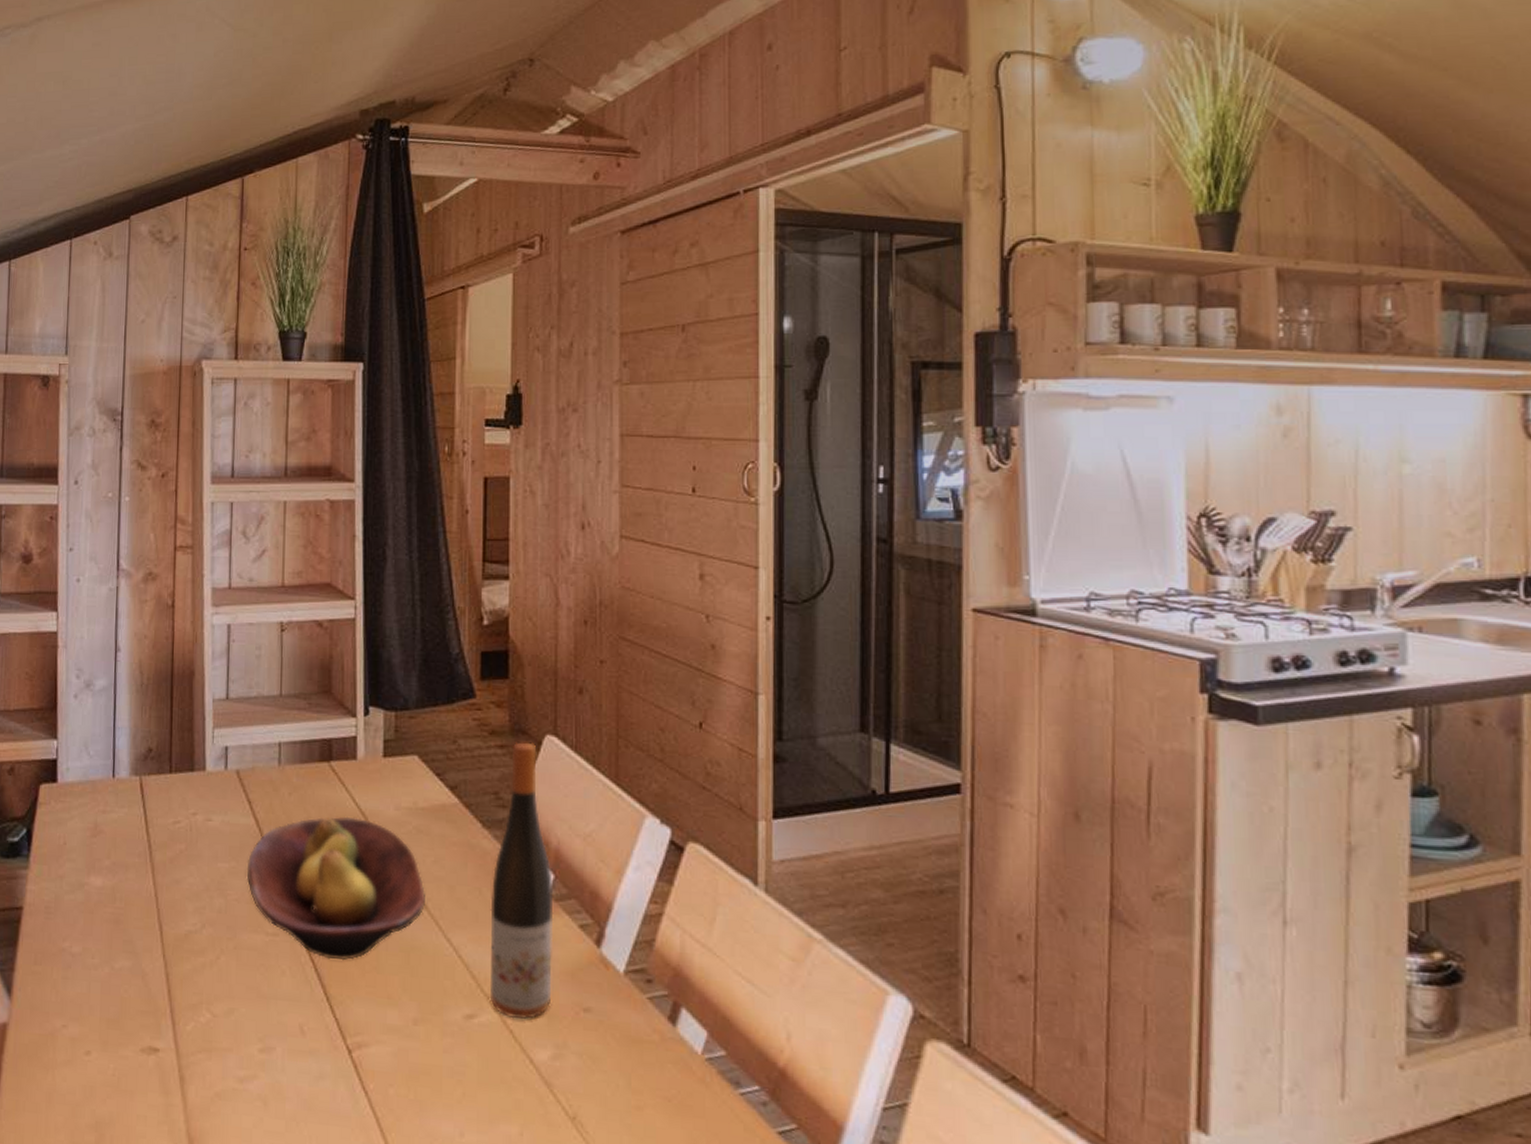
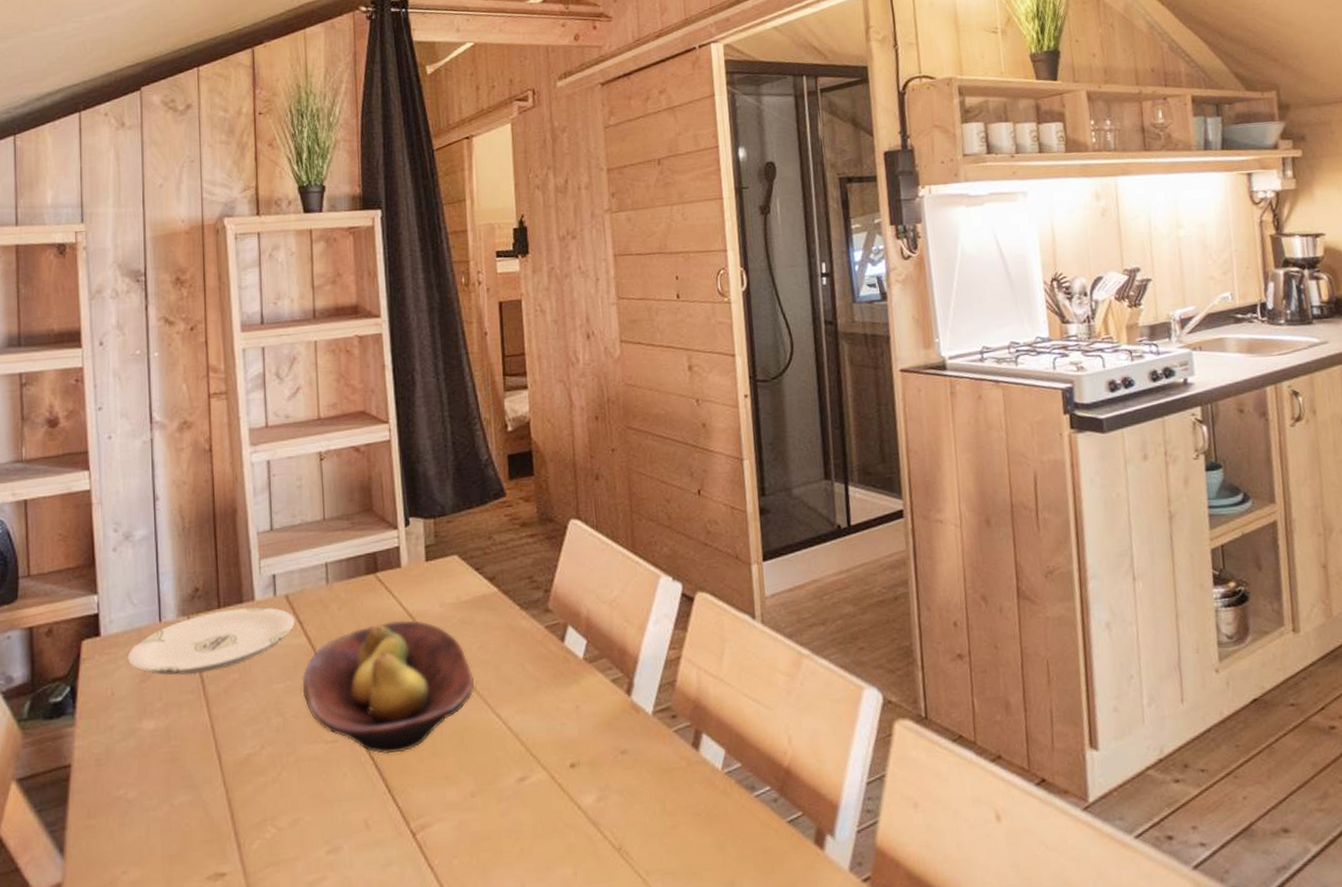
plate: none [80,776,245,838] -> present [127,607,295,675]
wine bottle: present [490,742,554,1020] -> none [532,528,593,773]

